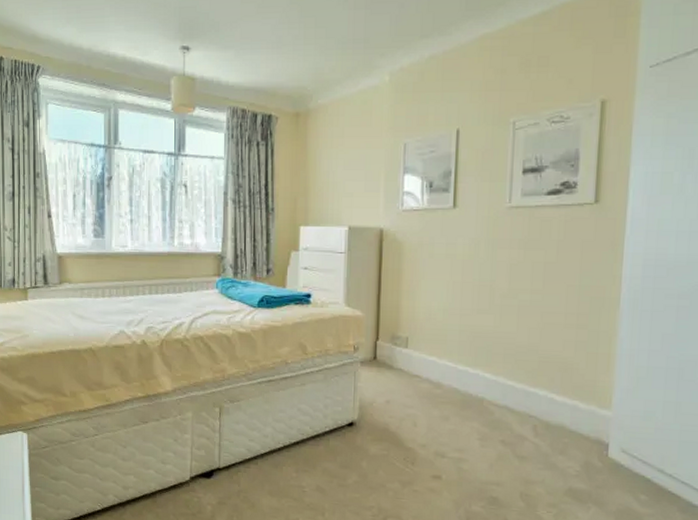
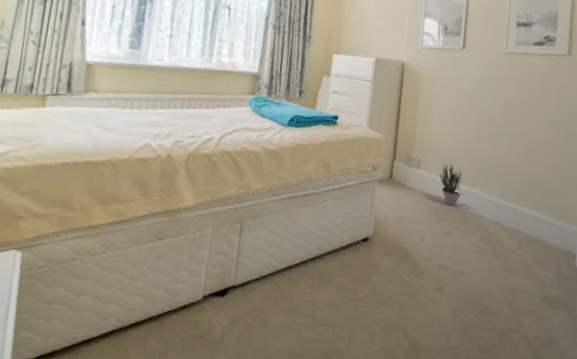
potted plant: none [431,340,460,389] -> present [439,163,462,206]

